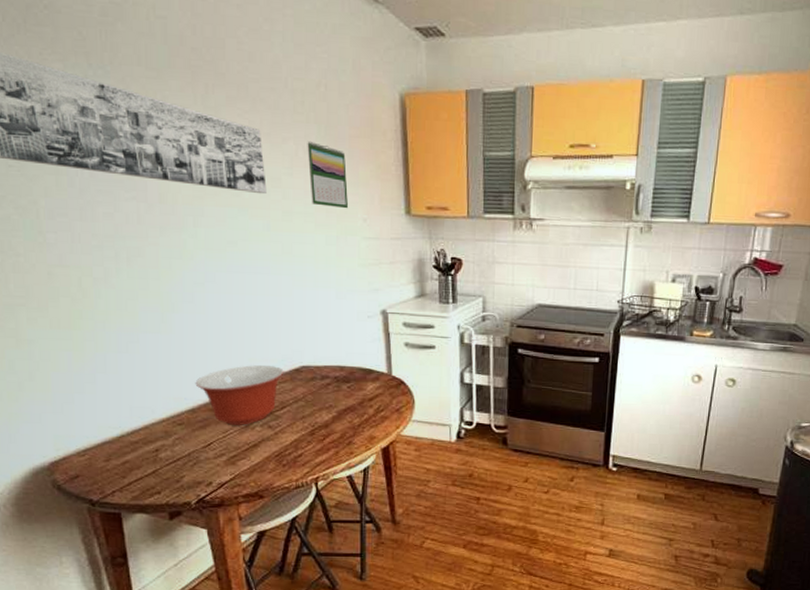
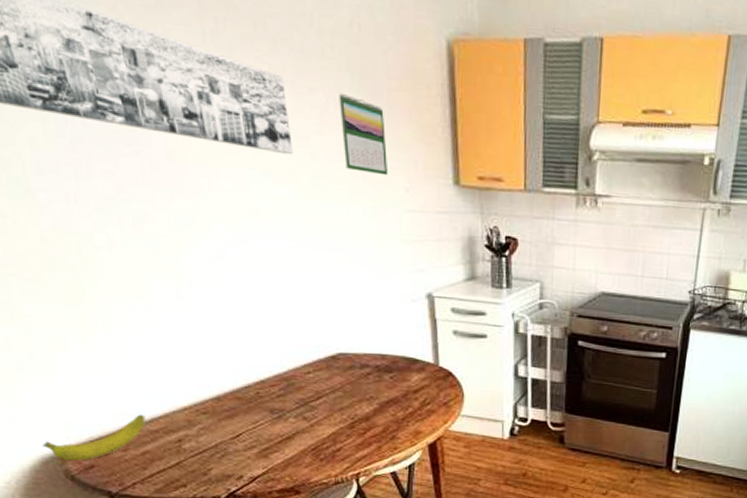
banana: none [35,426,128,472] -> present [42,414,146,462]
mixing bowl: present [195,365,284,425] -> none [219,350,319,416]

